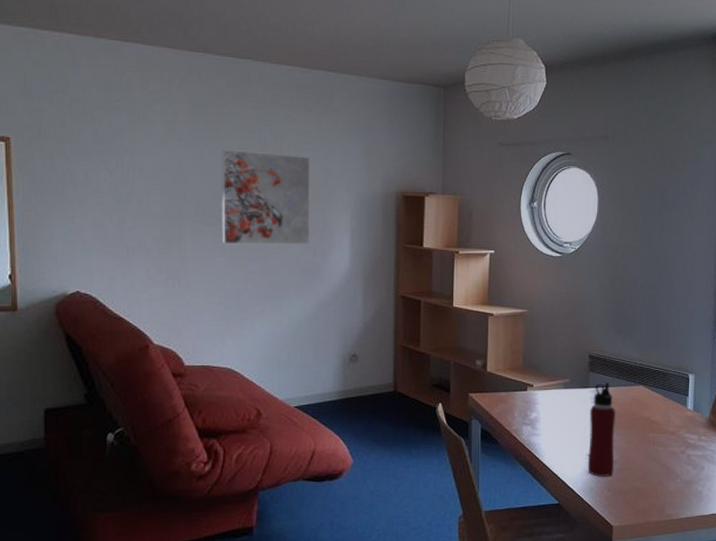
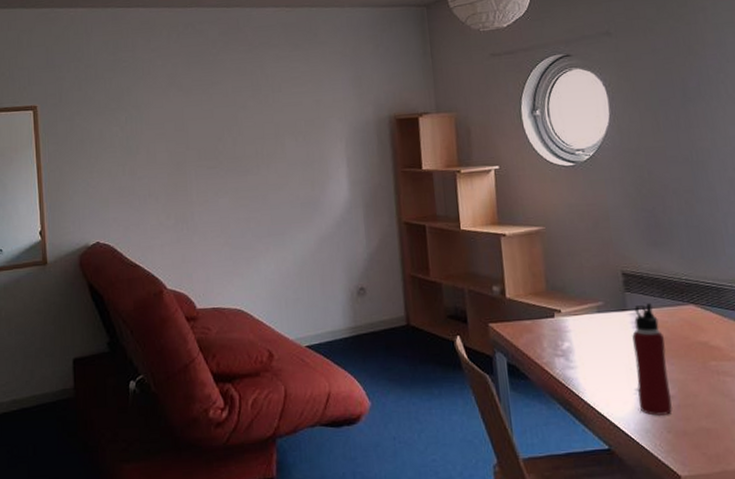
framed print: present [222,150,310,244] -> none [218,91,307,184]

